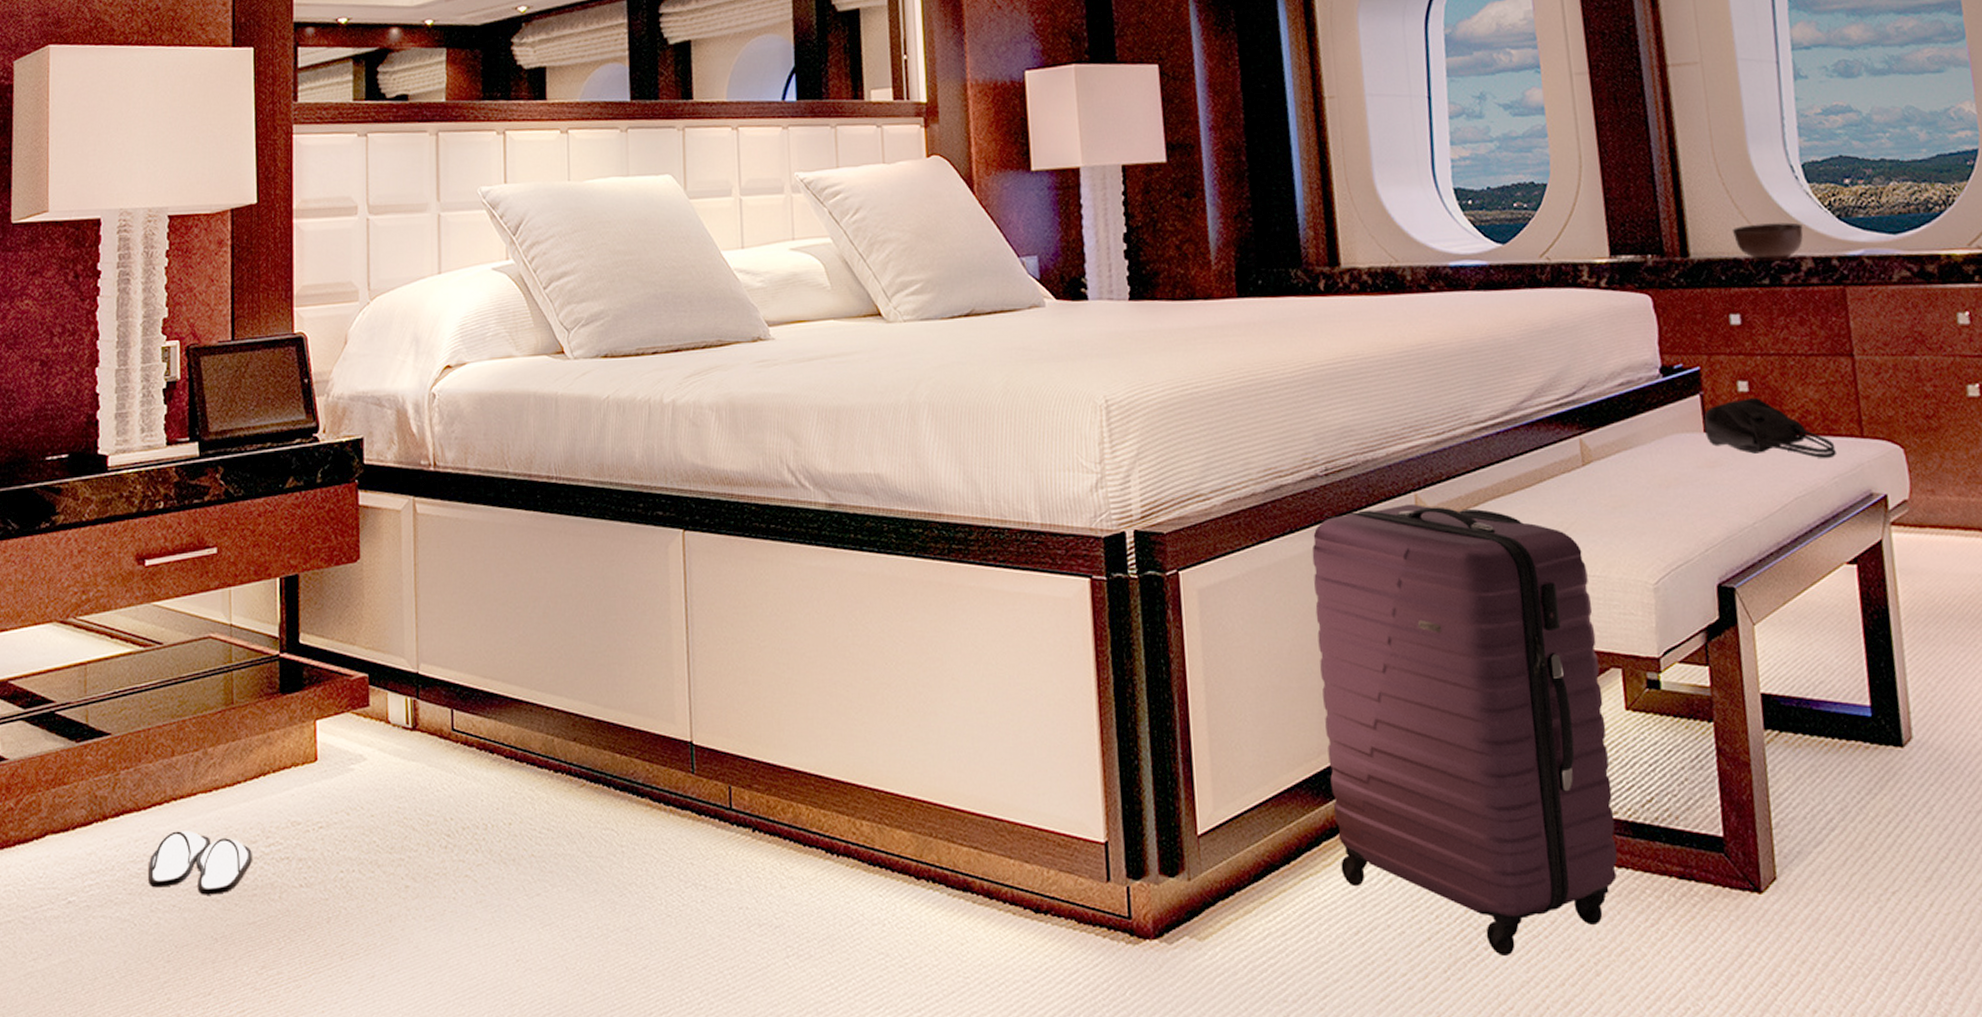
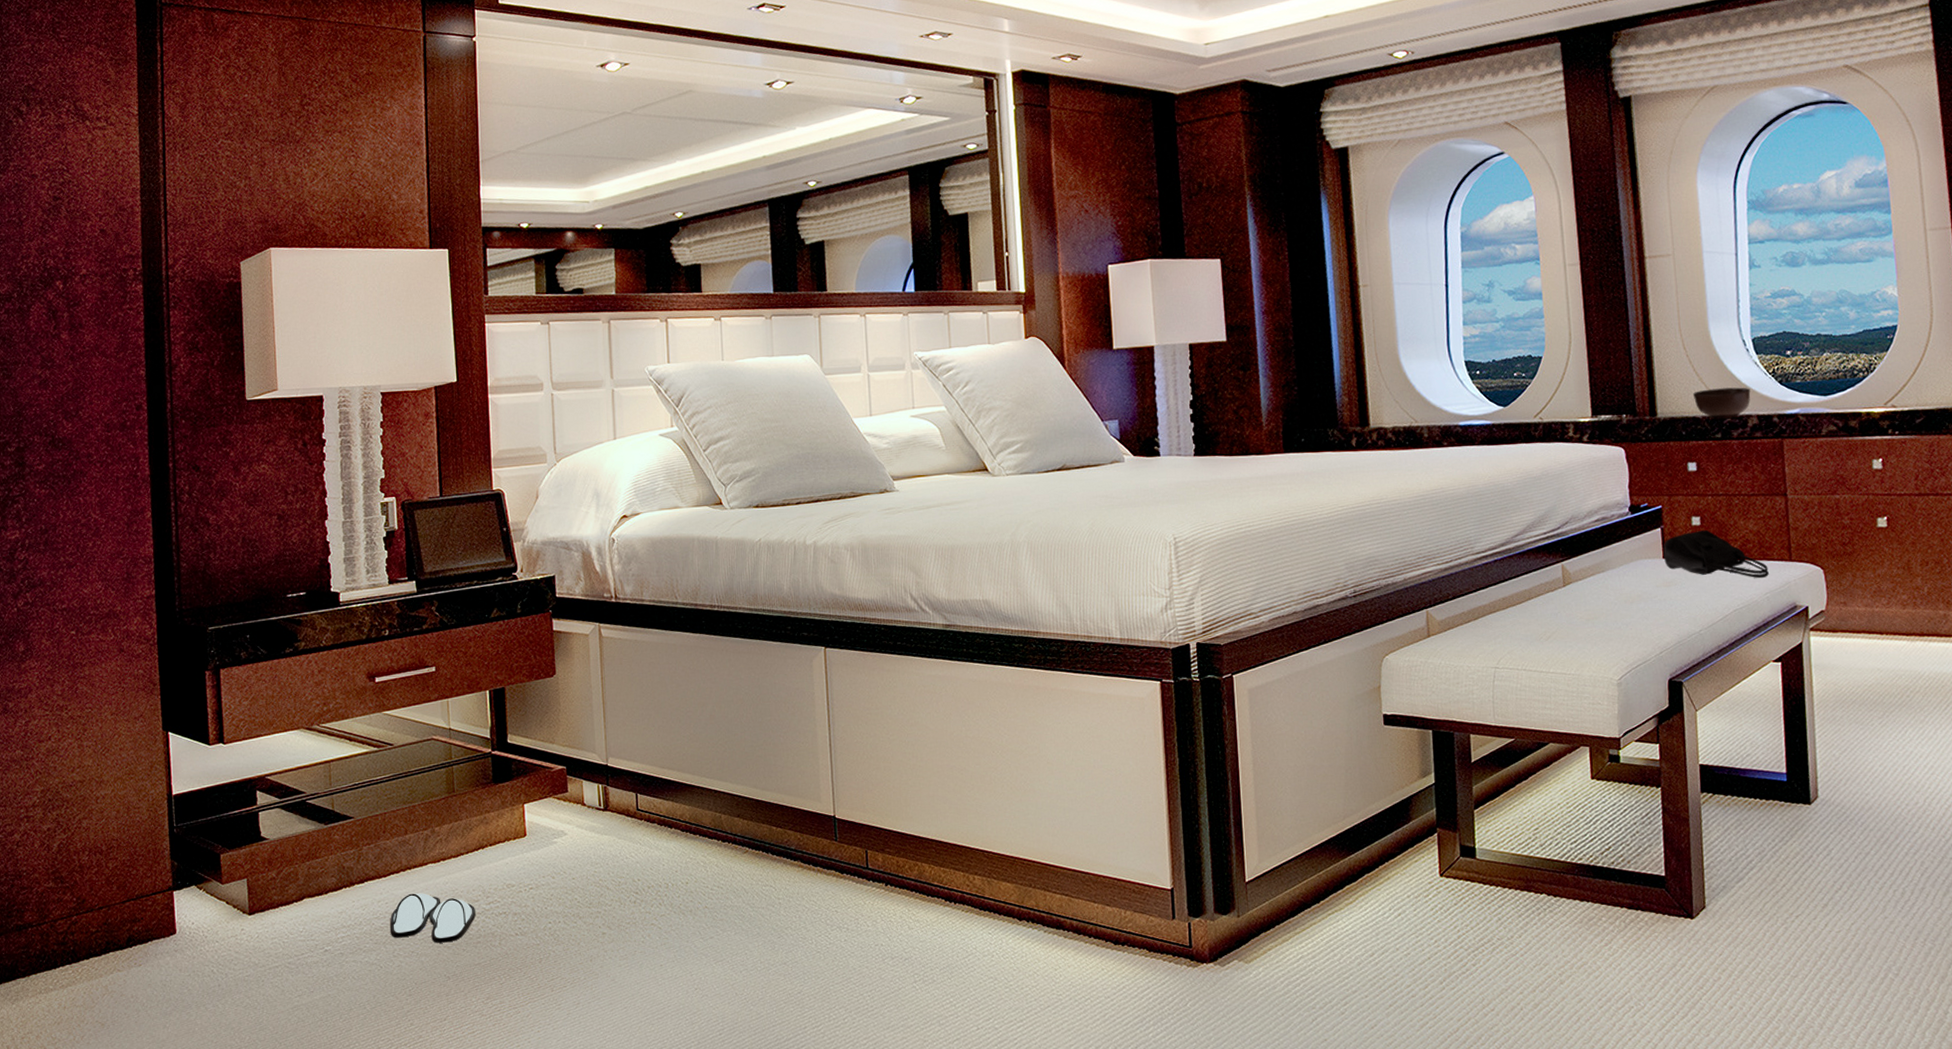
suitcase: present [1312,503,1618,956] -> none [1341,618,1581,970]

